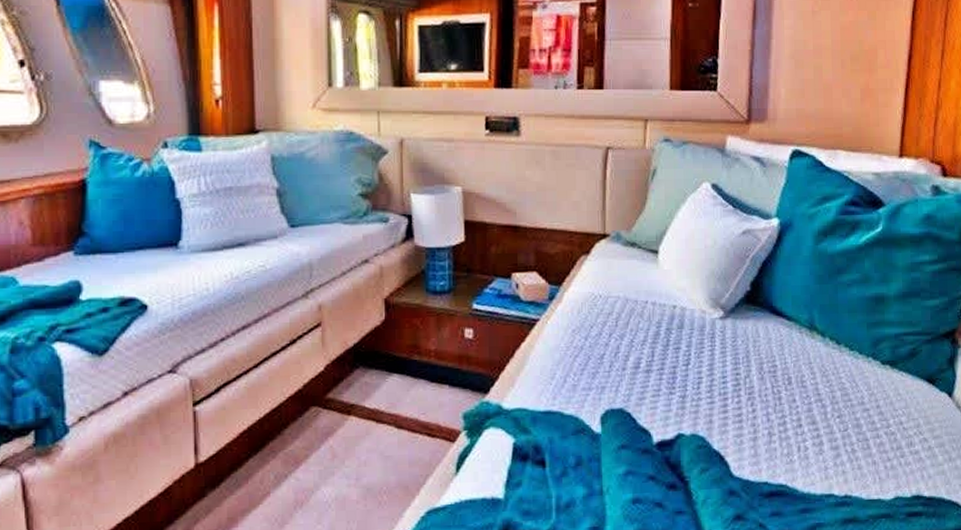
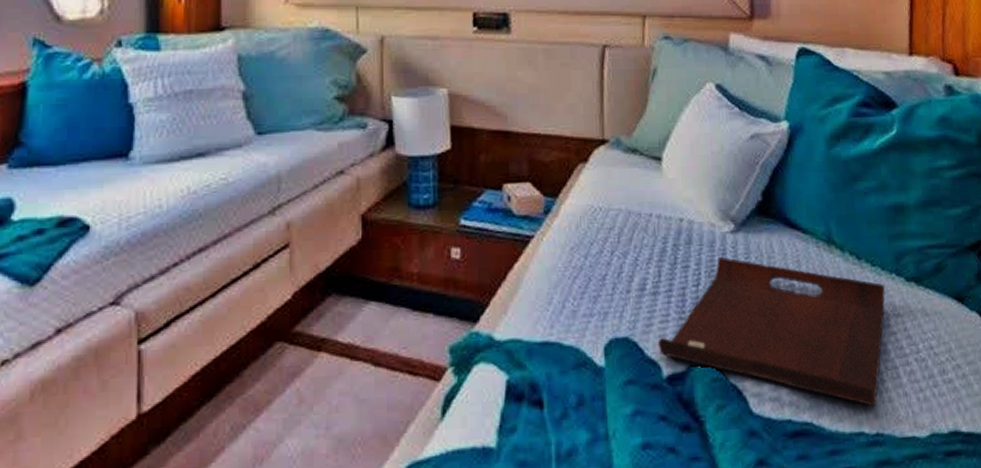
serving tray: none [649,341,861,473] -> present [657,257,885,407]

